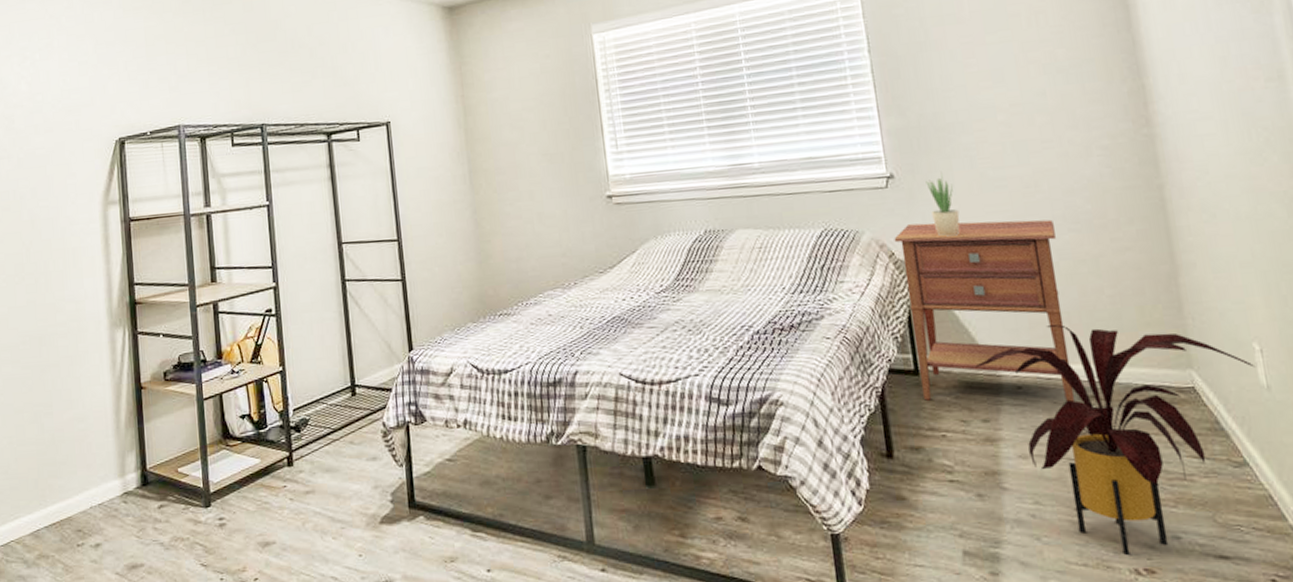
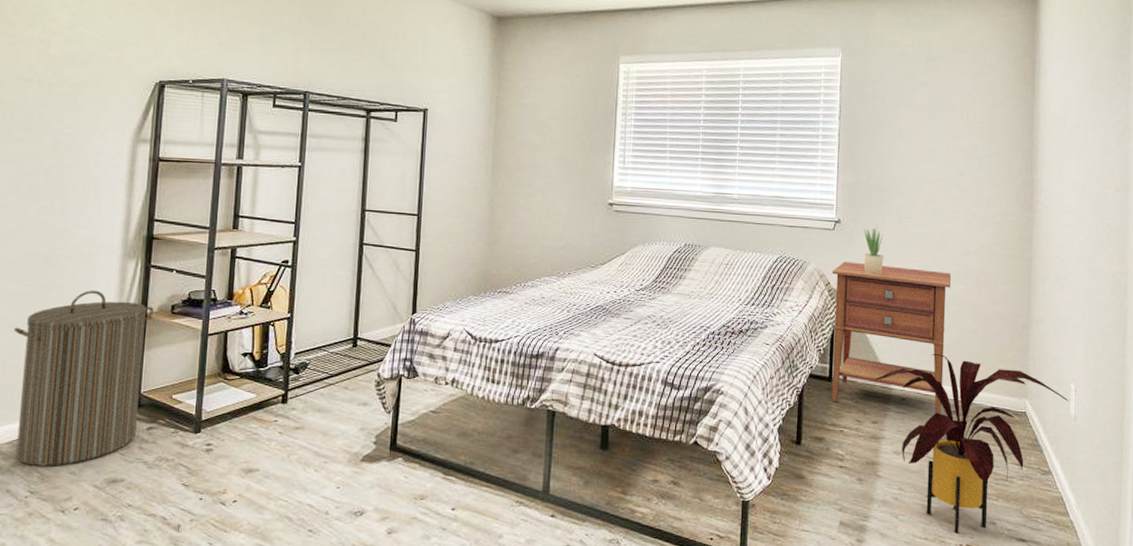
laundry hamper: none [19,365,148,557] -> present [13,290,154,466]

